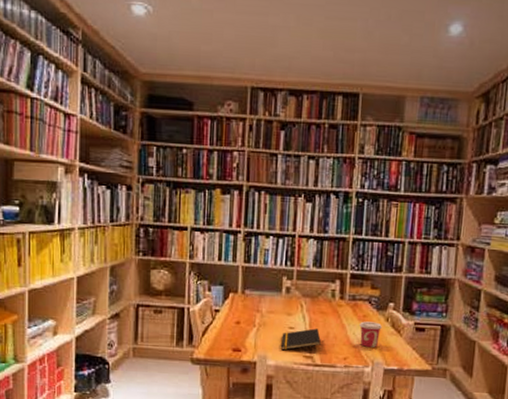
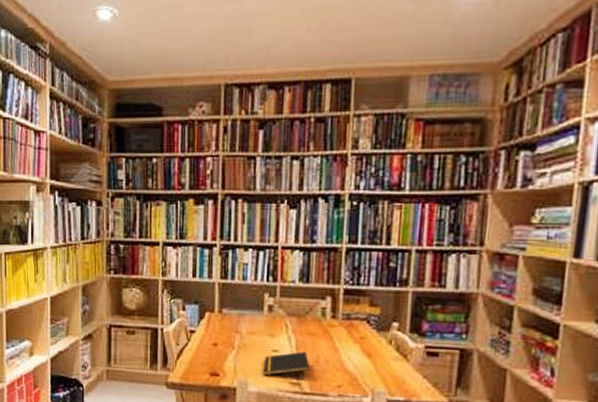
cup: present [359,321,382,347] -> none [356,344,383,374]

